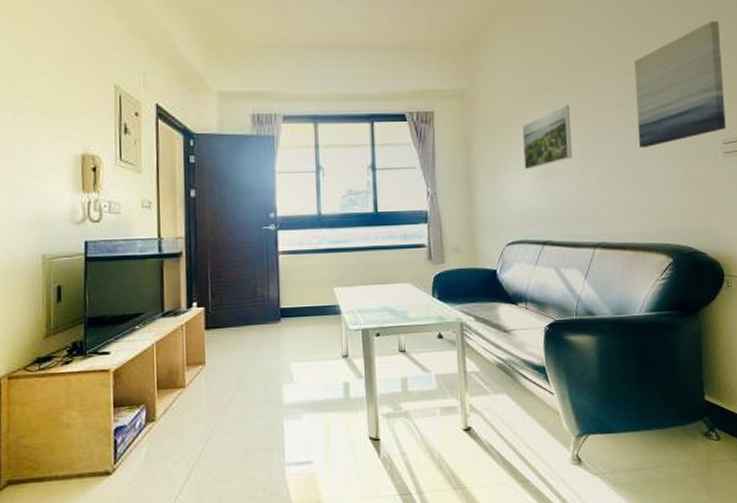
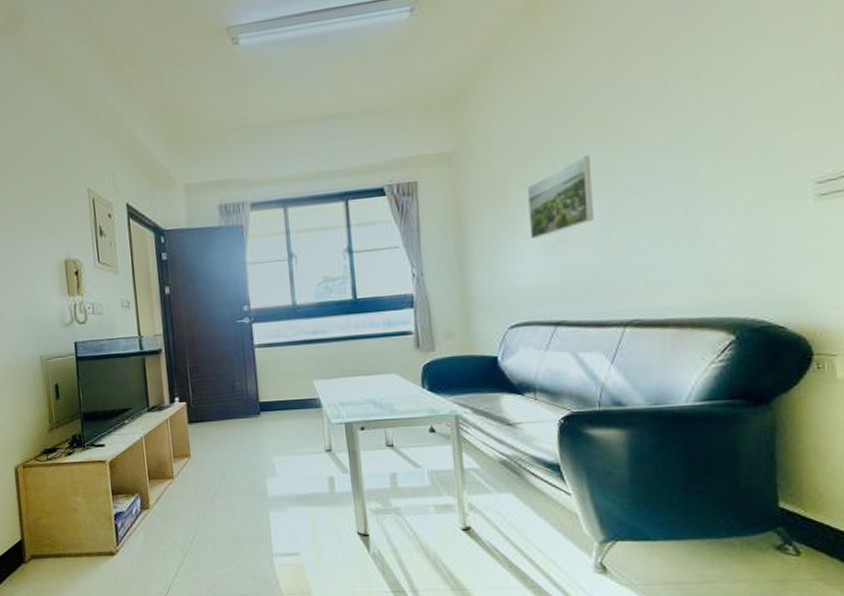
wall art: present [634,20,726,148] -> none [682,16,821,200]

